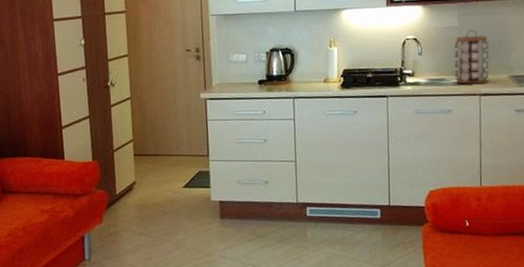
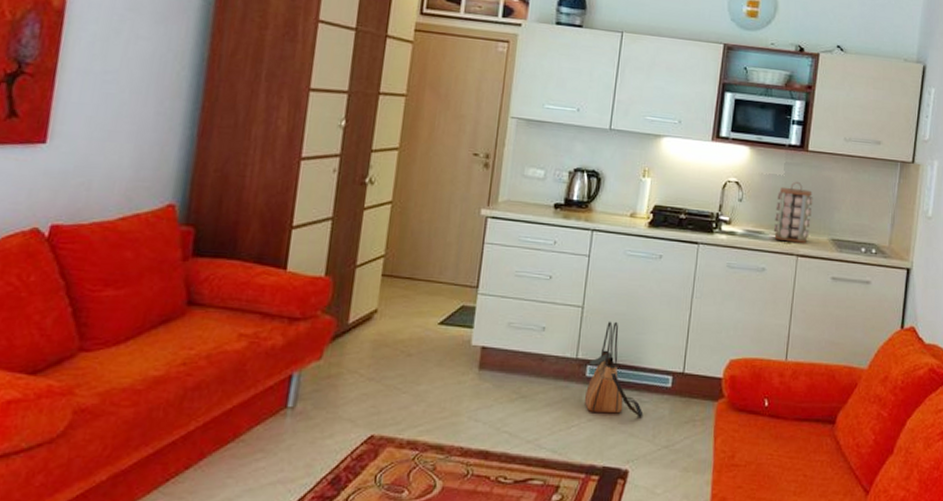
tote bag: none [308,169,359,244] -> present [584,321,642,416]

